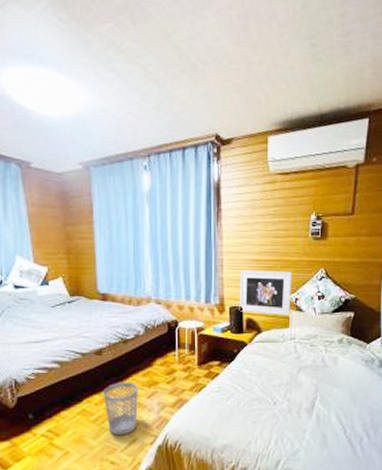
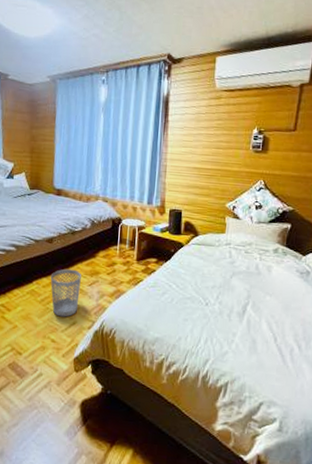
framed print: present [239,270,293,316] -> none [178,176,232,223]

